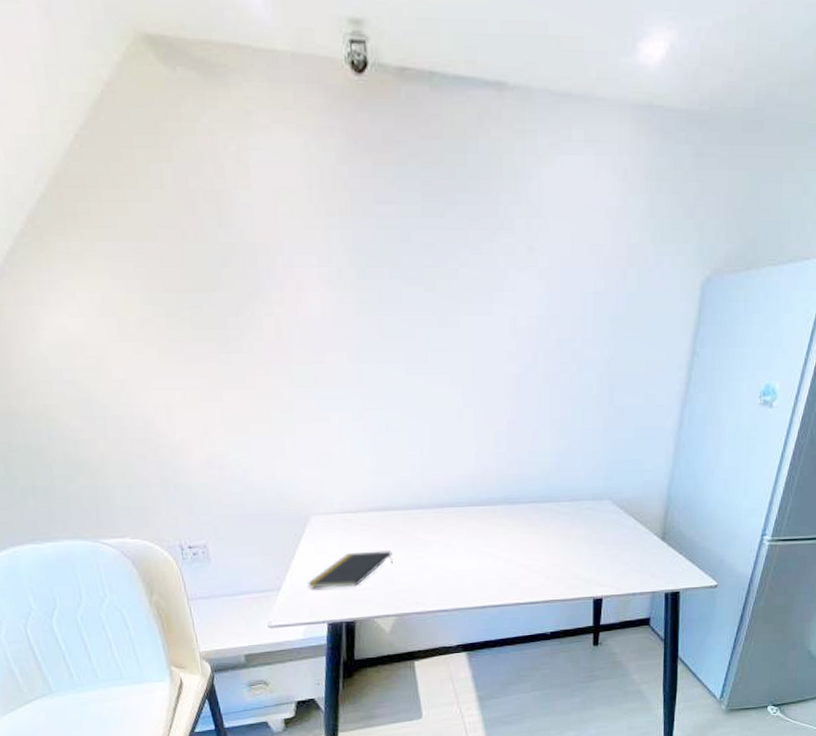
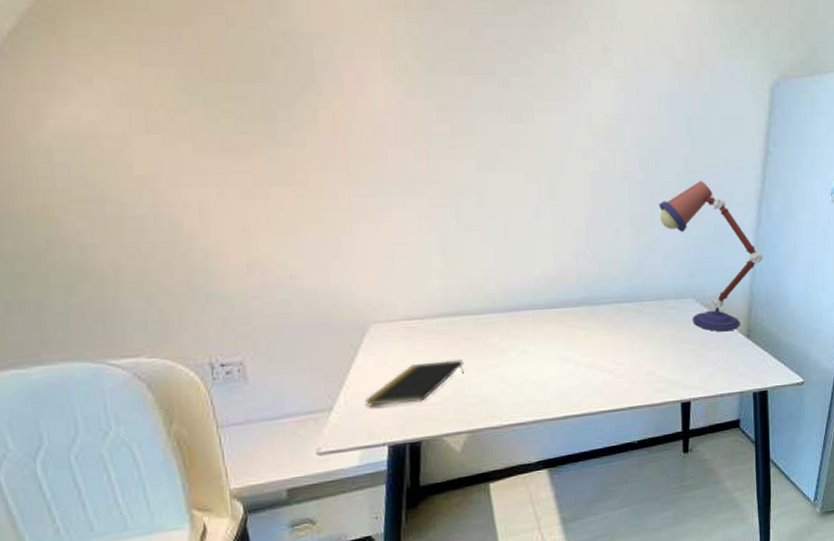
desk lamp: none [579,383,683,534] -> present [658,181,763,332]

